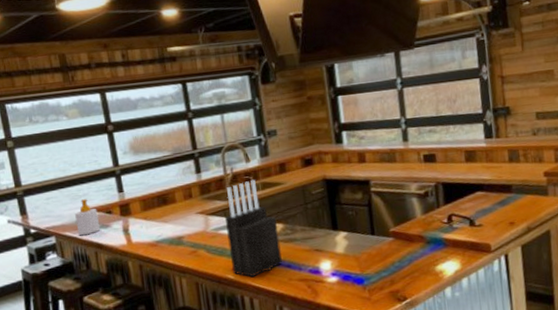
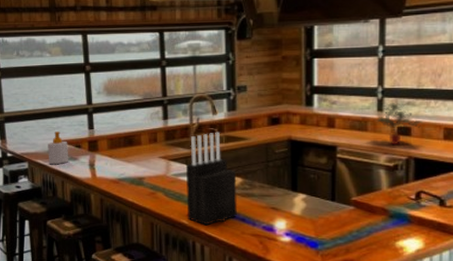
potted plant: none [400,132,446,173] -> present [373,103,424,146]

